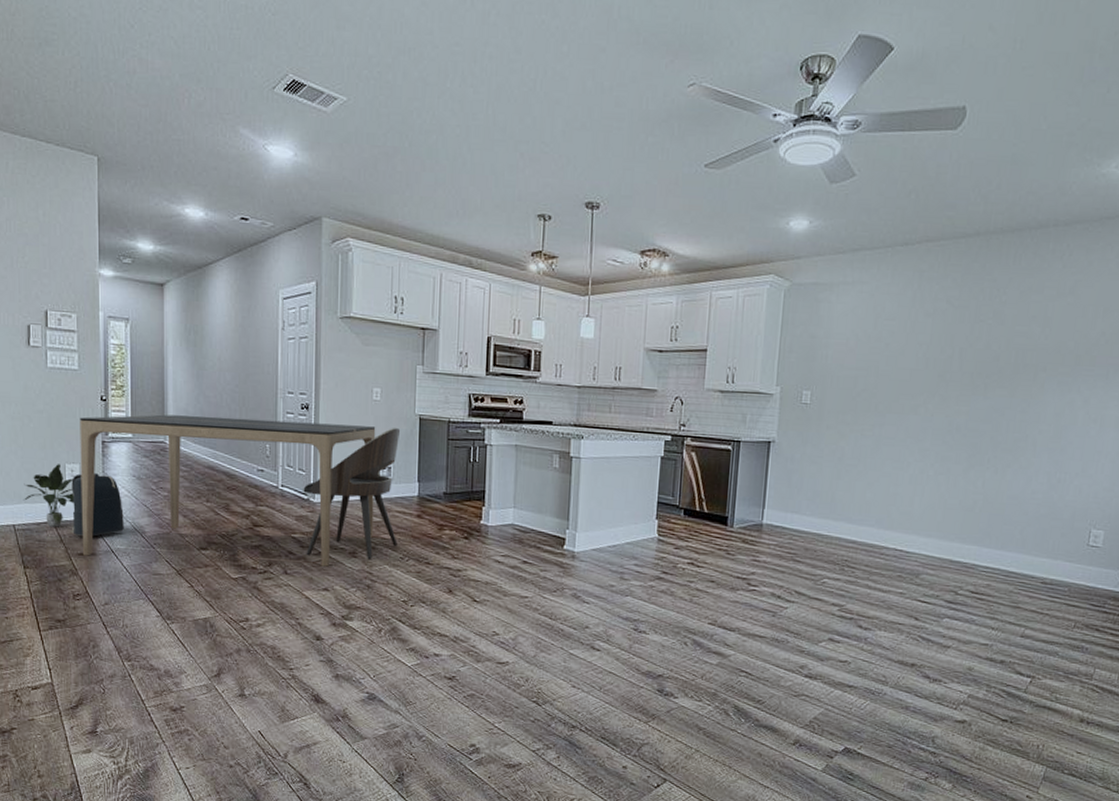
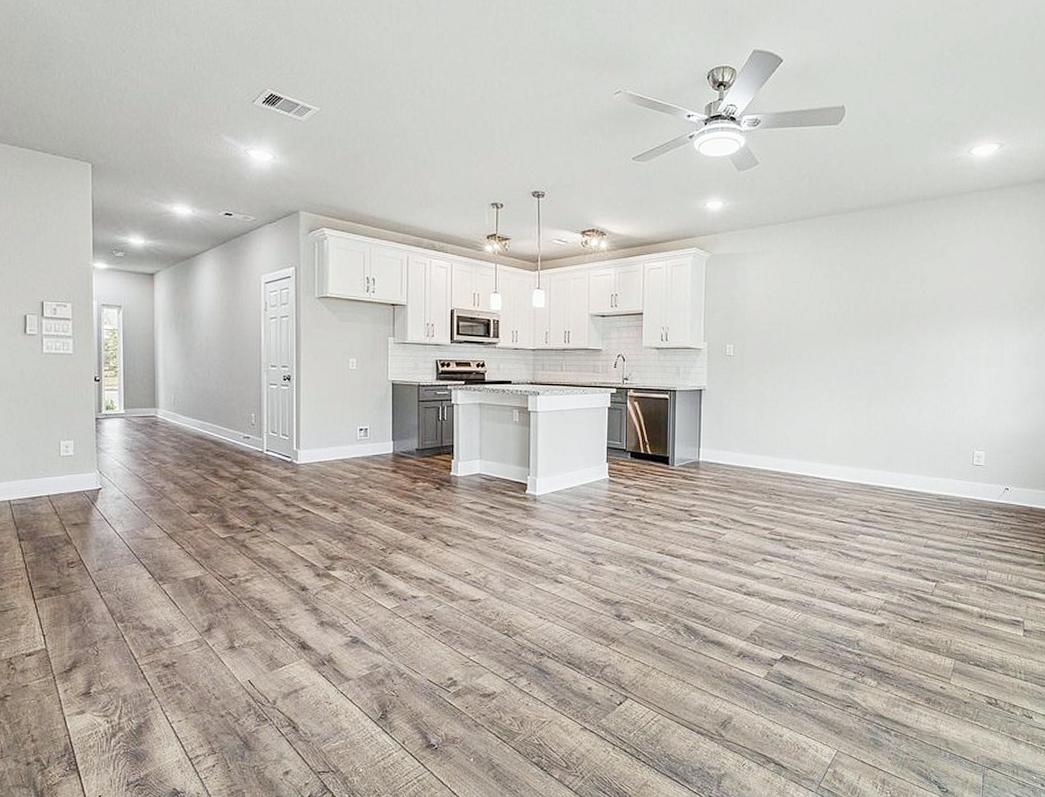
potted plant: present [23,464,74,527] -> none [18,441,69,500]
backpack: present [70,473,124,537] -> none [64,448,117,507]
dining table: present [80,414,376,567] -> none [74,390,353,526]
dining chair: present [303,428,401,560] -> none [287,393,376,514]

